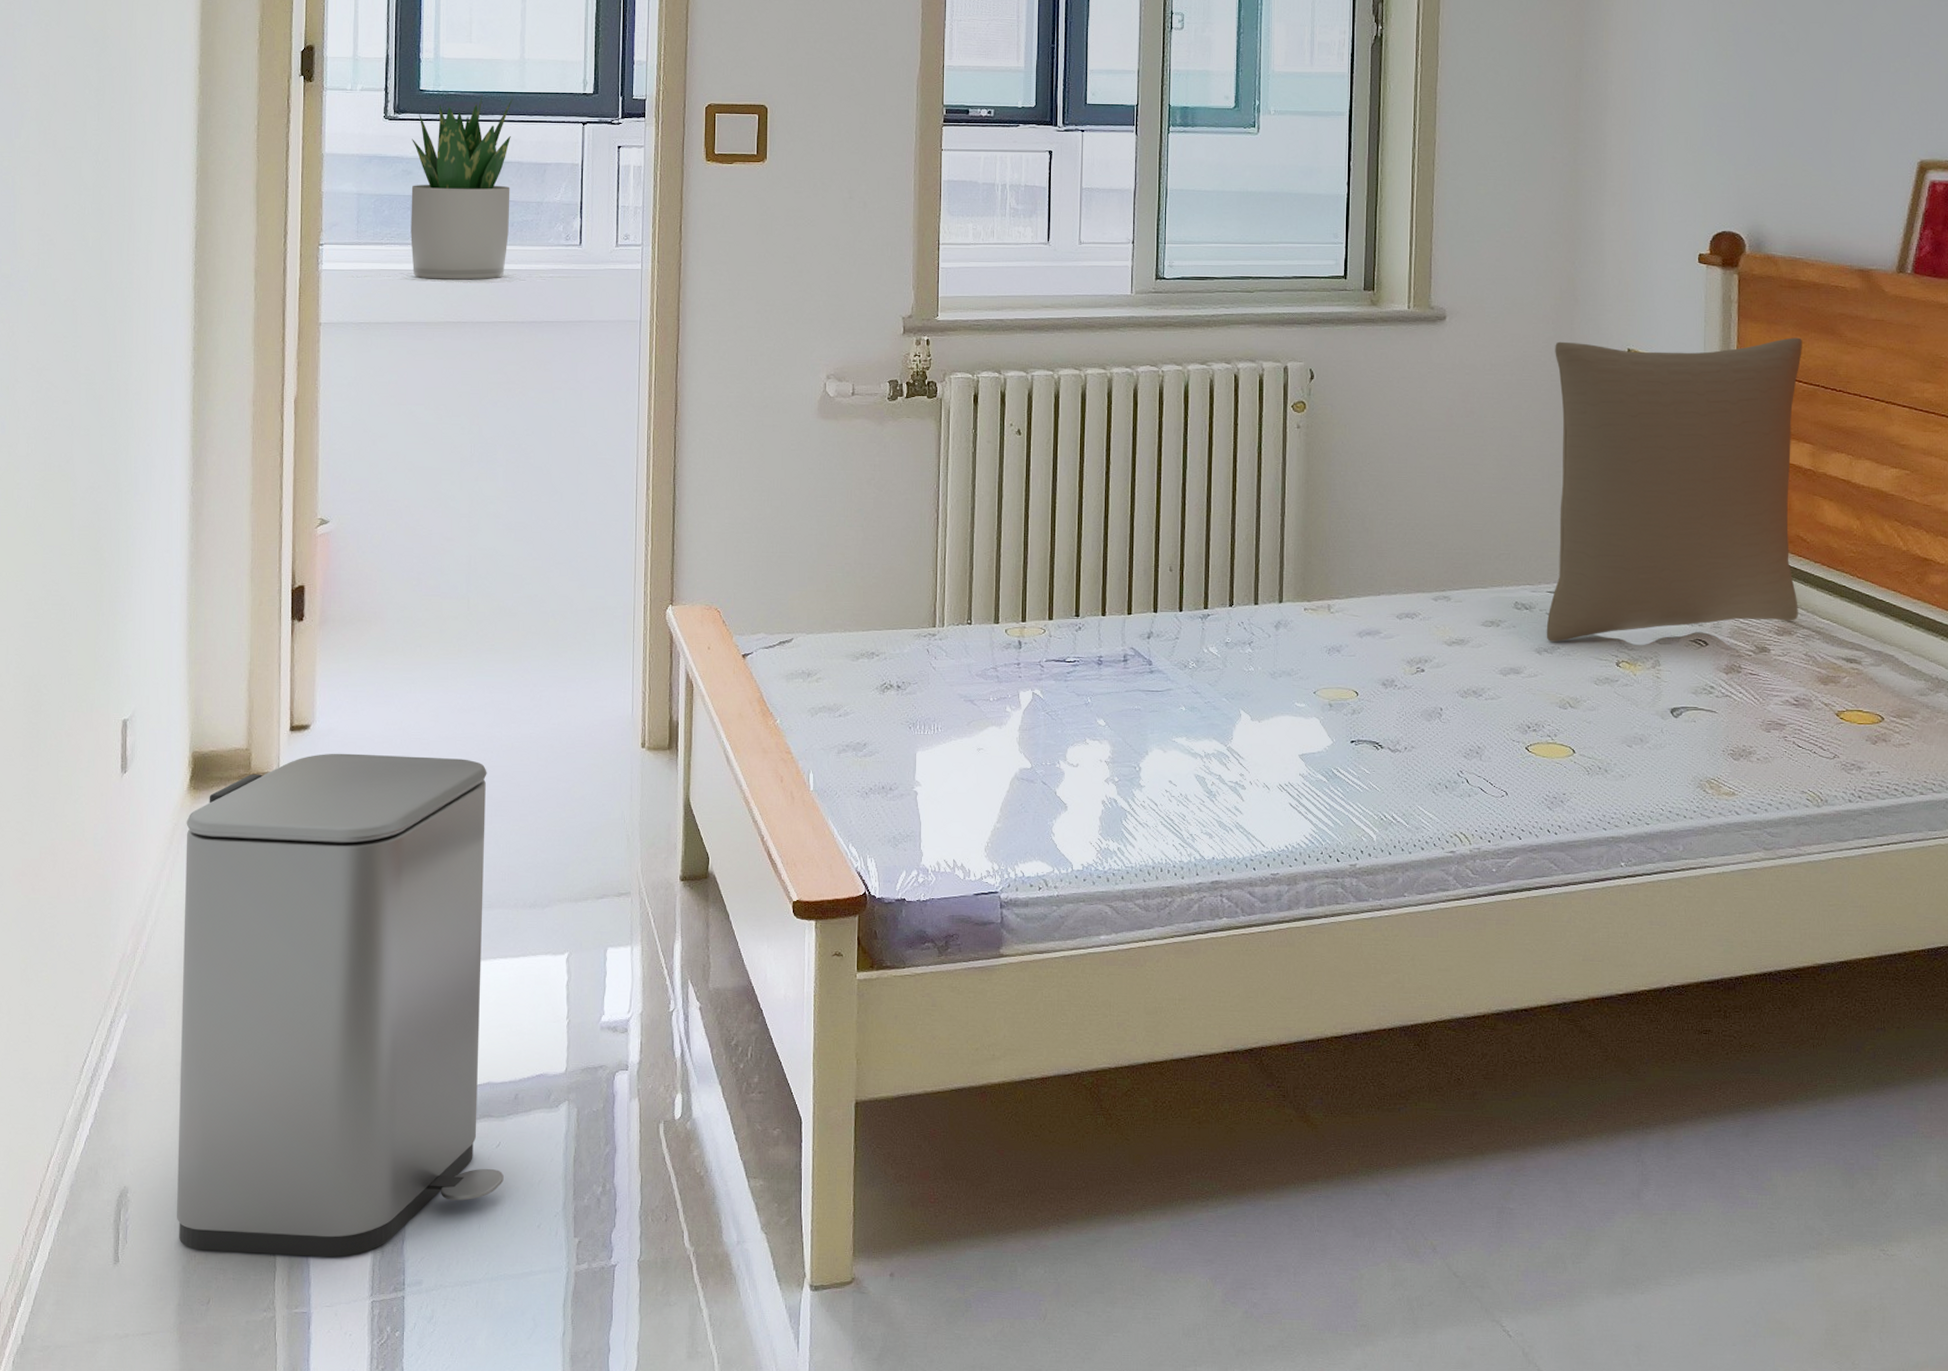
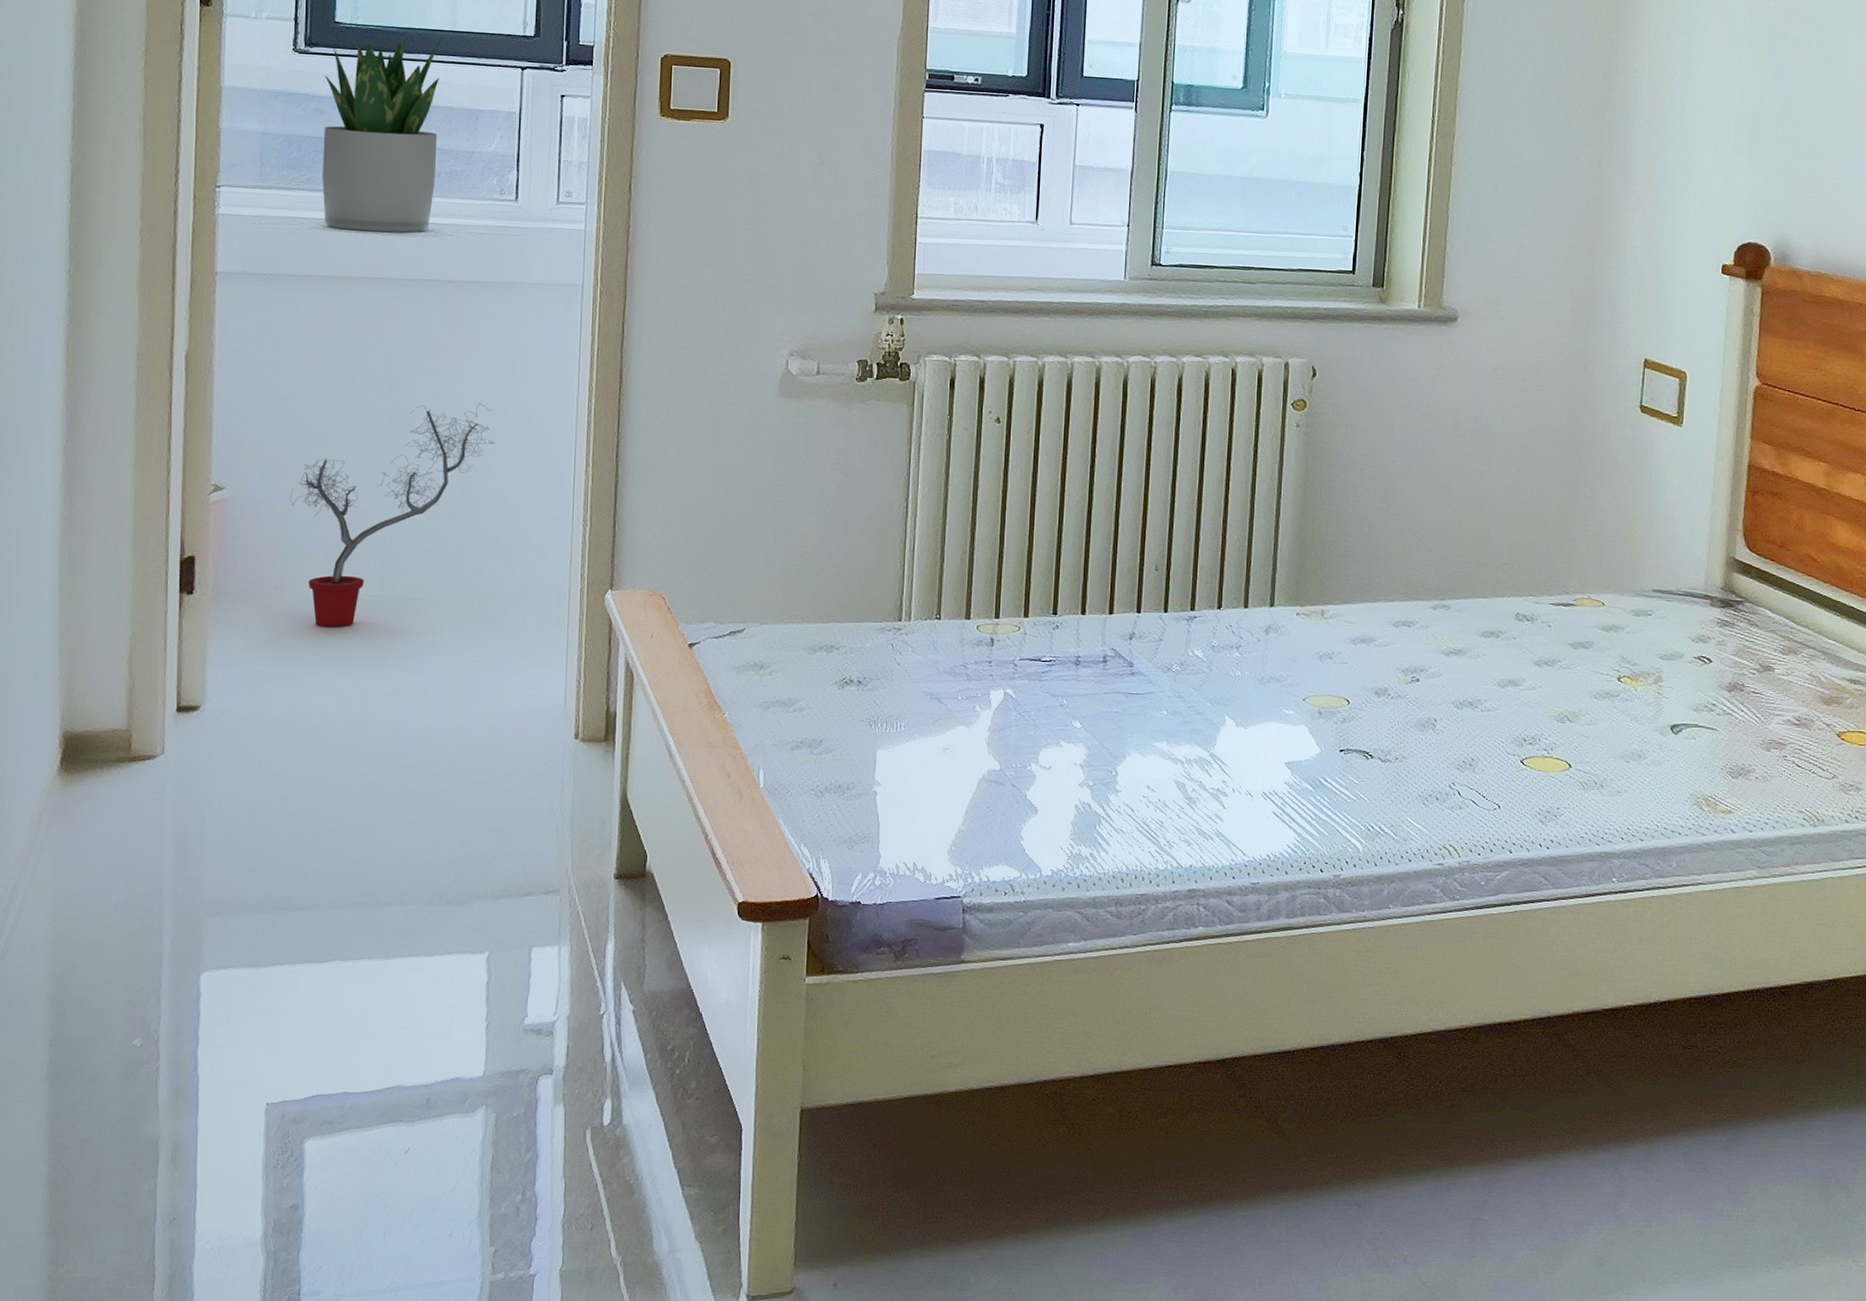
pedal bin: present [176,753,504,1258] -> none [41,736,413,1267]
potted tree: none [386,434,565,649] -> present [290,403,495,628]
pillow: present [1546,337,1802,642] -> none [1547,348,1823,655]

